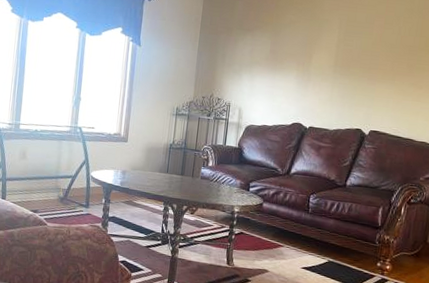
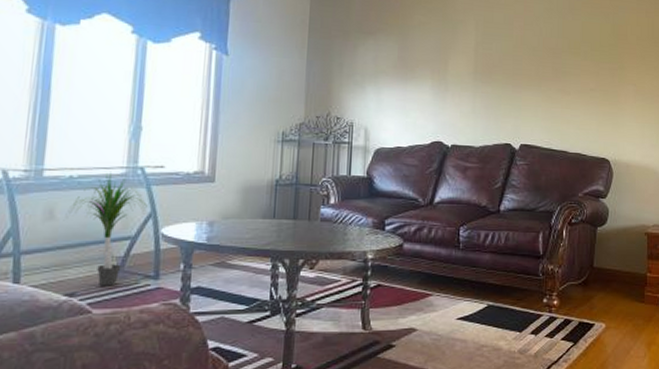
potted plant: none [35,129,83,209] -> present [69,172,148,286]

